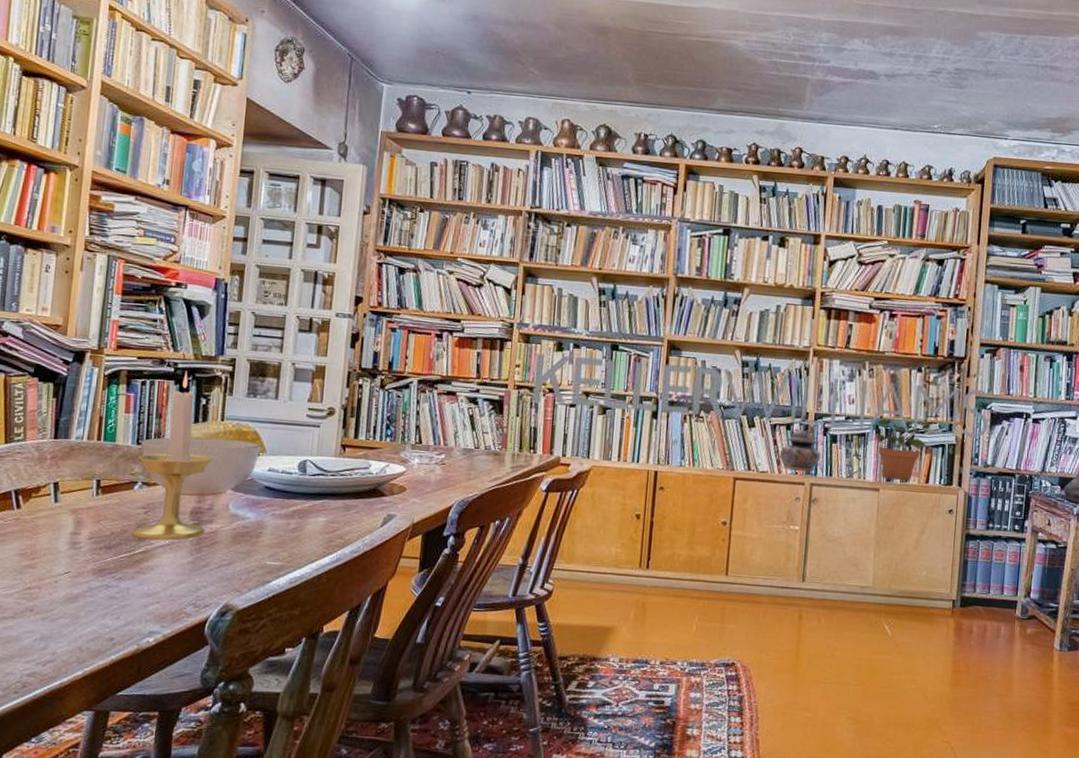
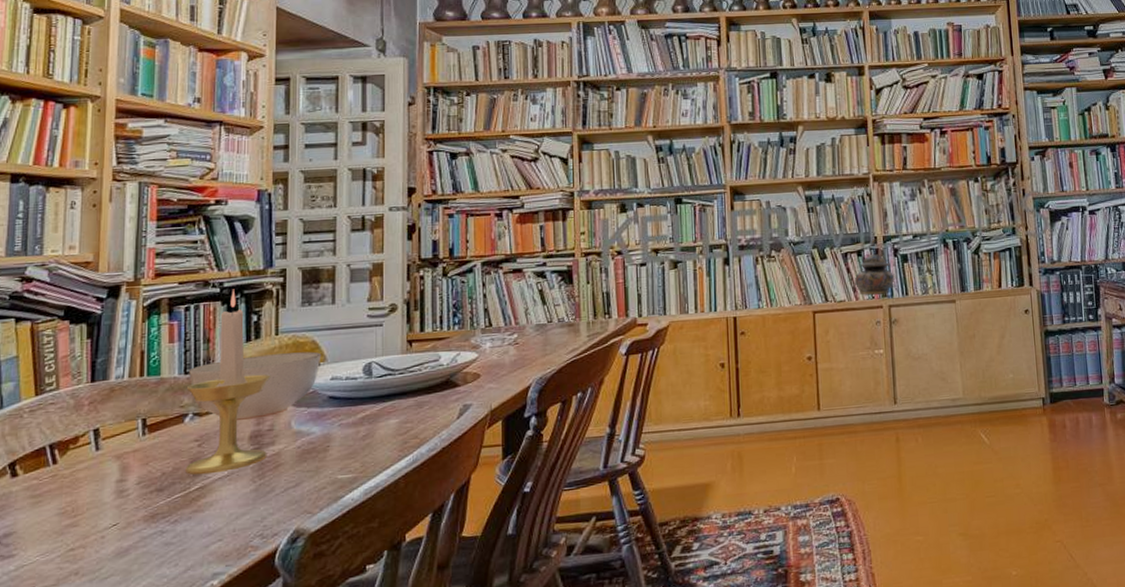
potted plant: present [874,418,935,481] -> none [943,230,1001,290]

